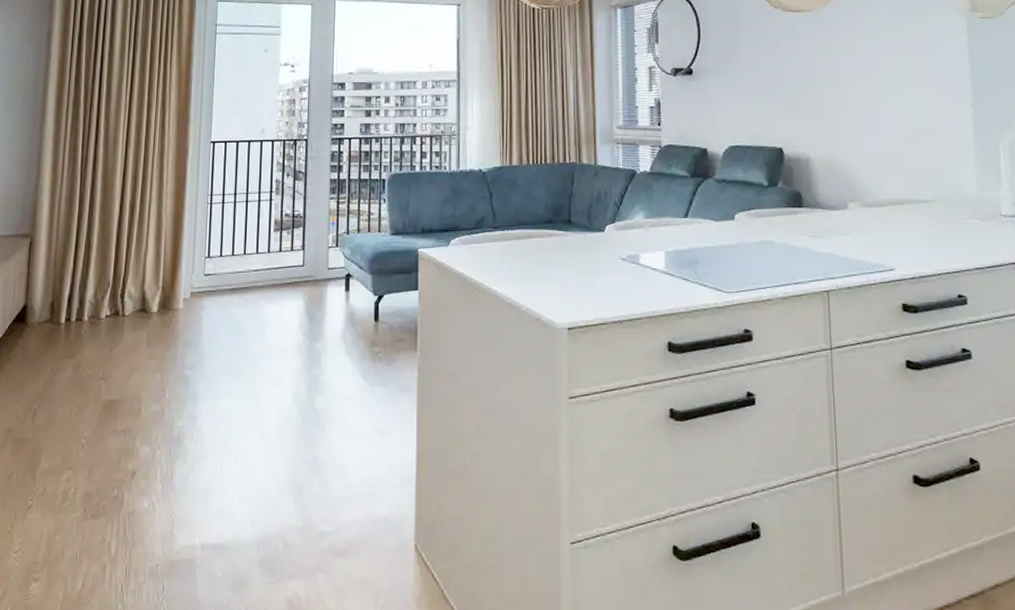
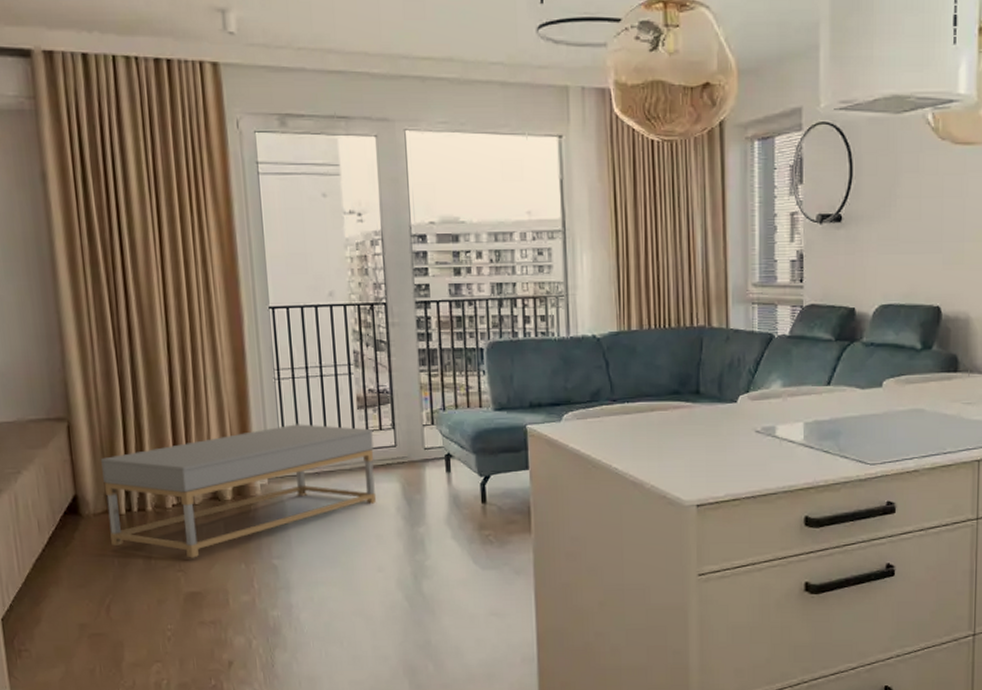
coffee table: none [48,244,285,367] -> present [101,424,377,558]

